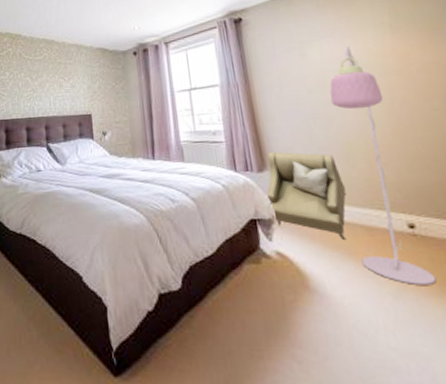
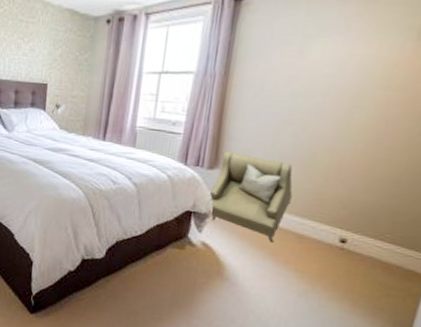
floor lamp: present [329,44,437,285] -> none [280,46,374,291]

